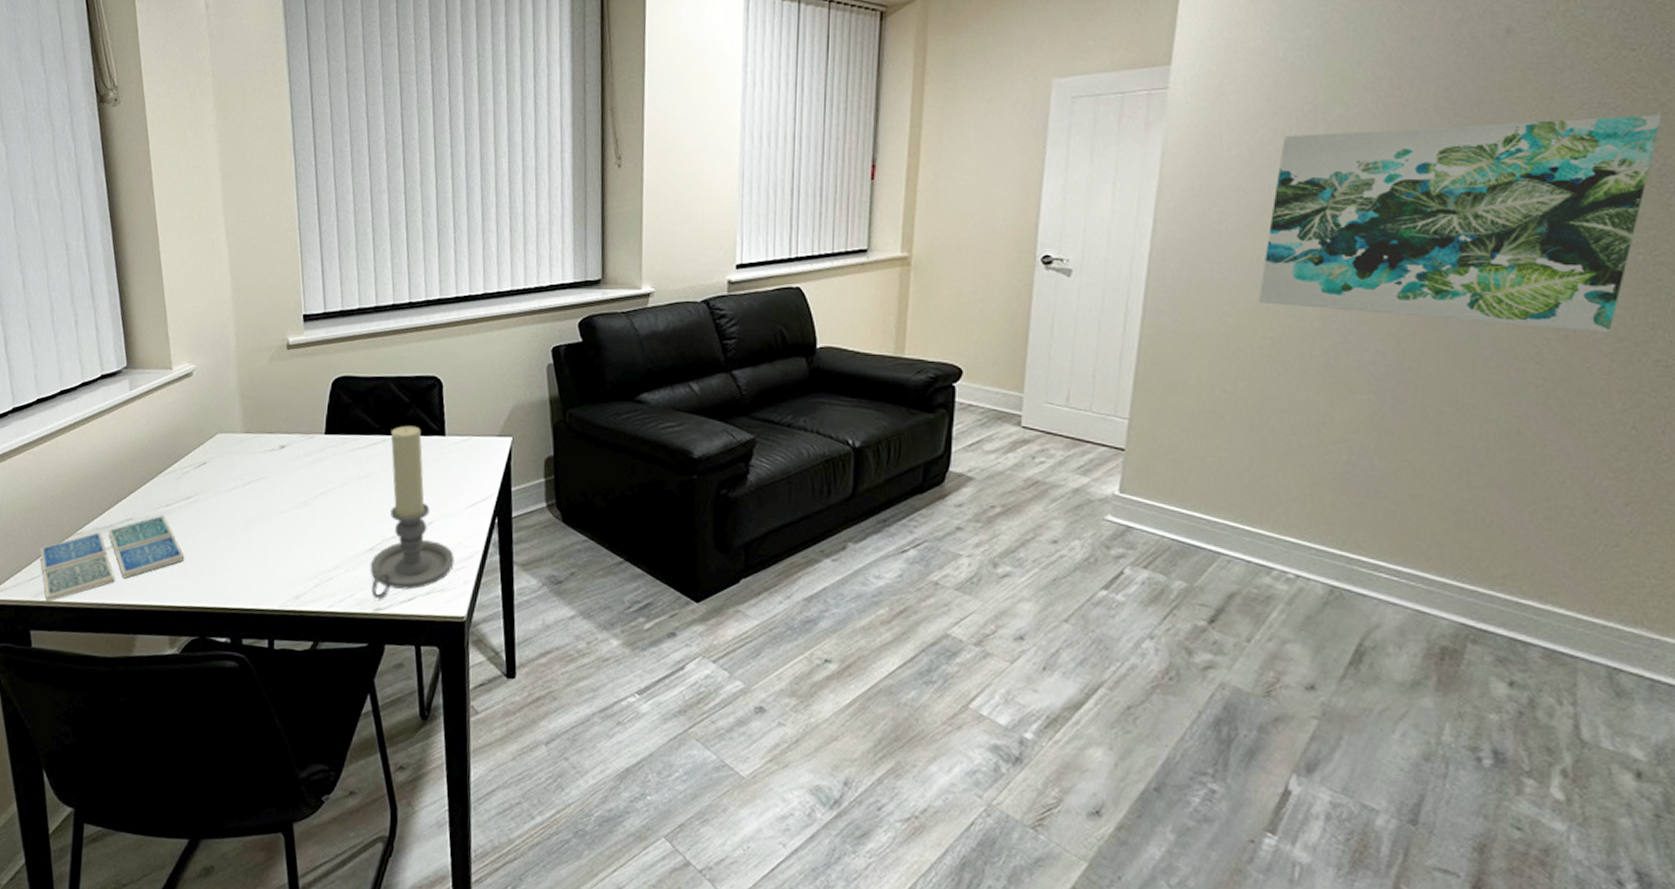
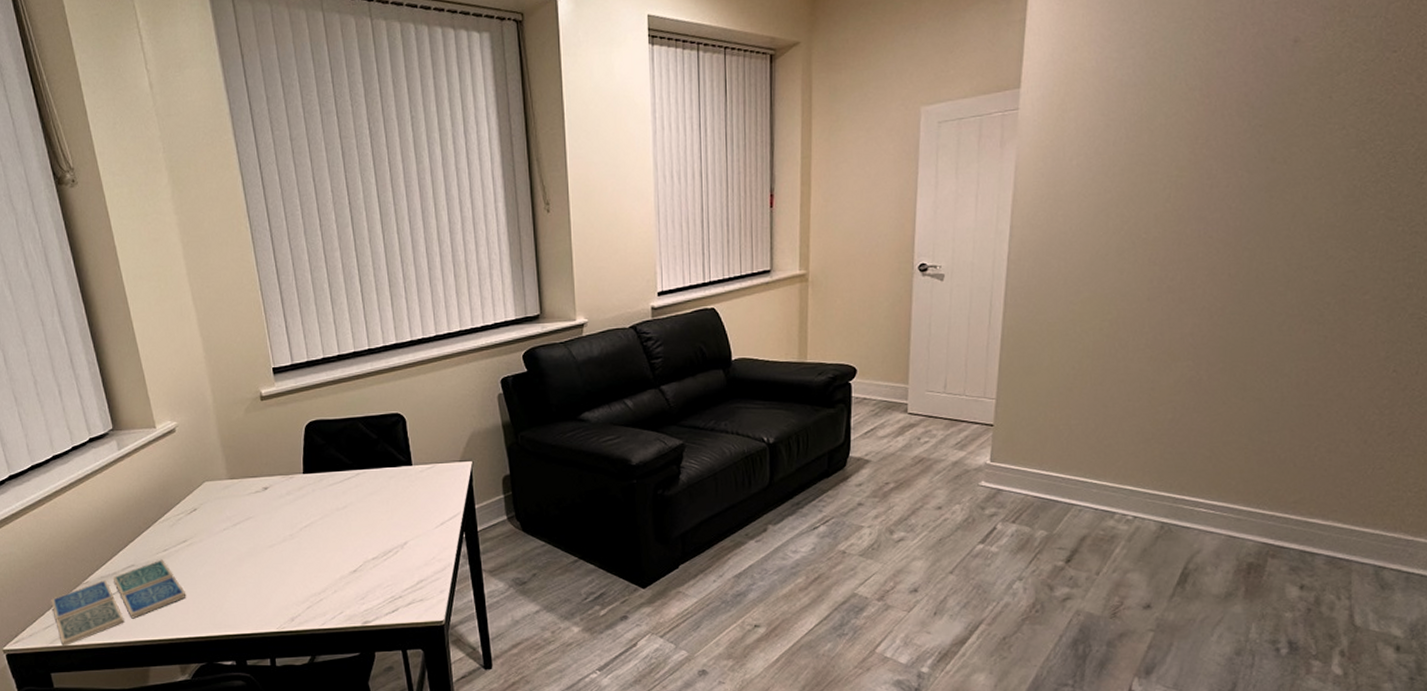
candle holder: present [370,425,454,599] -> none [355,459,430,613]
wall art: present [1258,114,1662,333] -> none [1098,106,1417,295]

